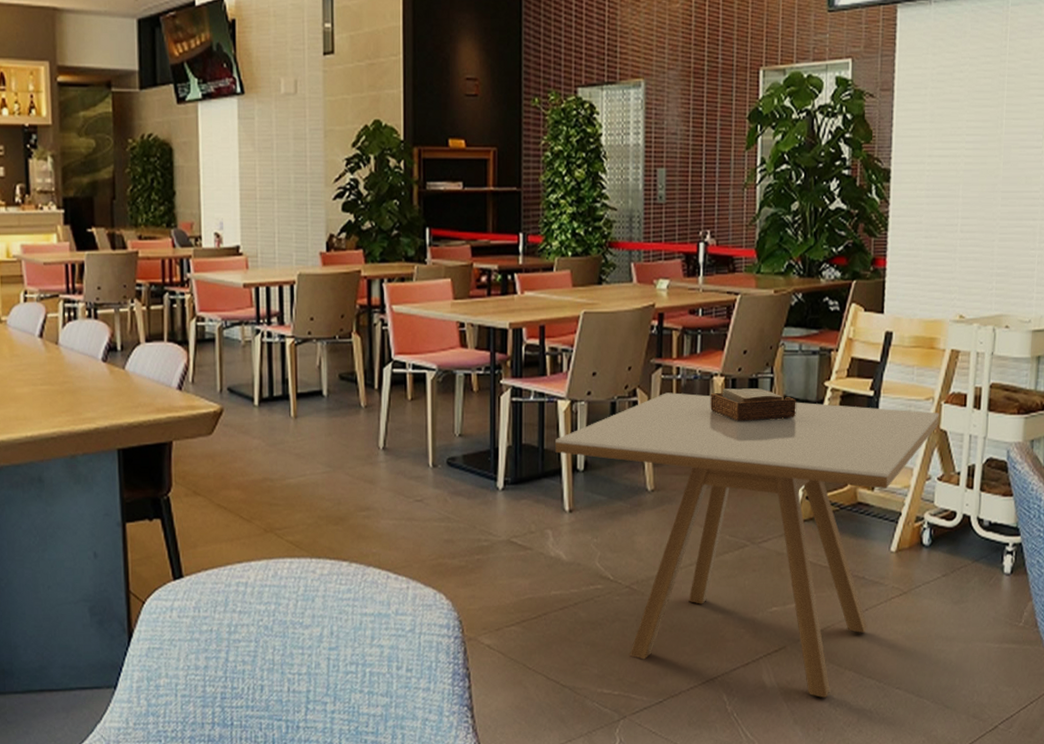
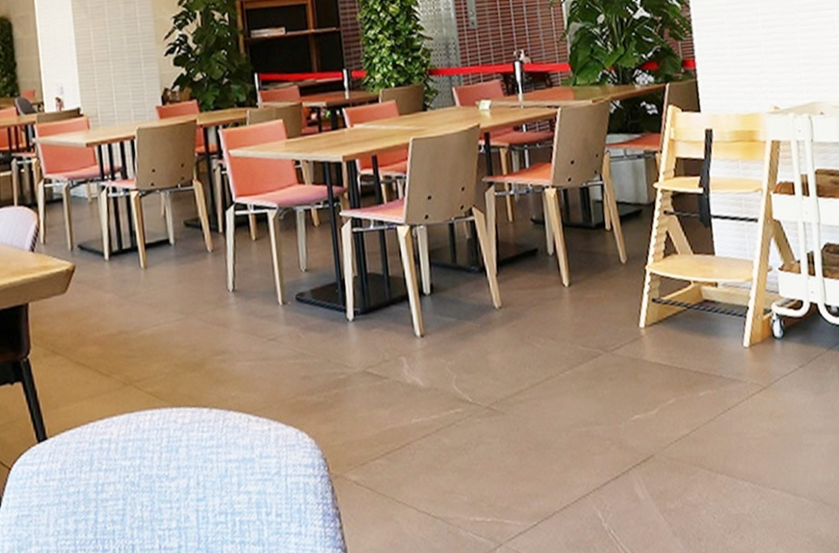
dining table: present [555,392,939,698] -> none [399,203,772,506]
napkin holder: present [709,388,796,421] -> none [544,196,630,231]

